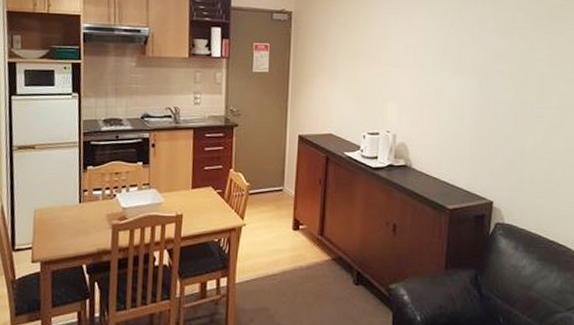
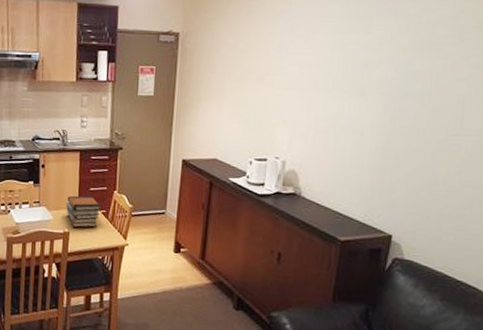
book stack: none [179,175,216,210] -> present [66,195,100,228]

